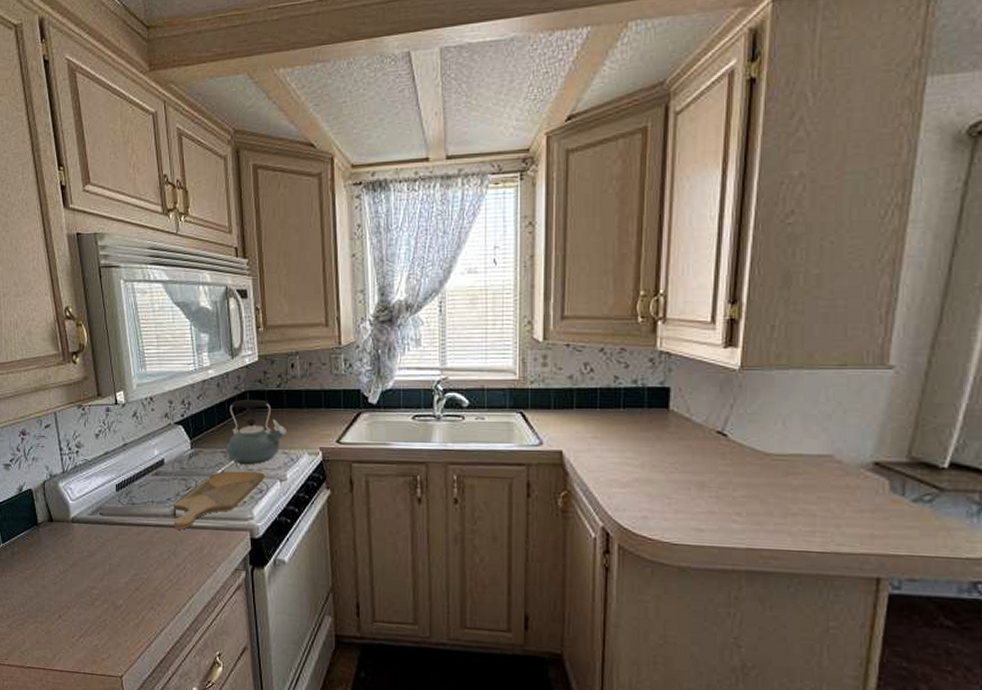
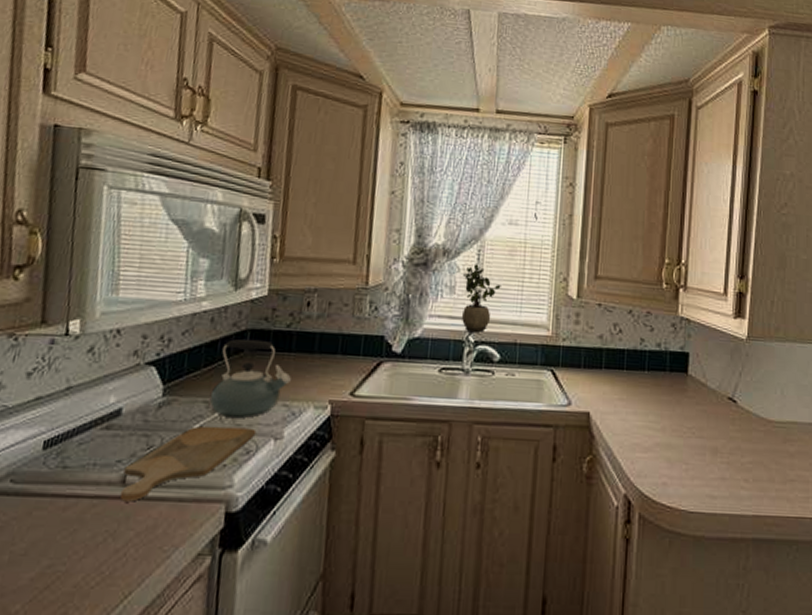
potted plant: none [426,316,465,382] -> present [461,264,501,333]

